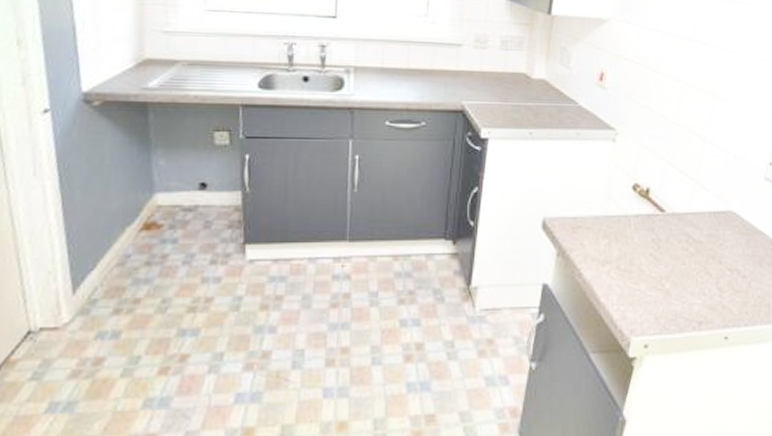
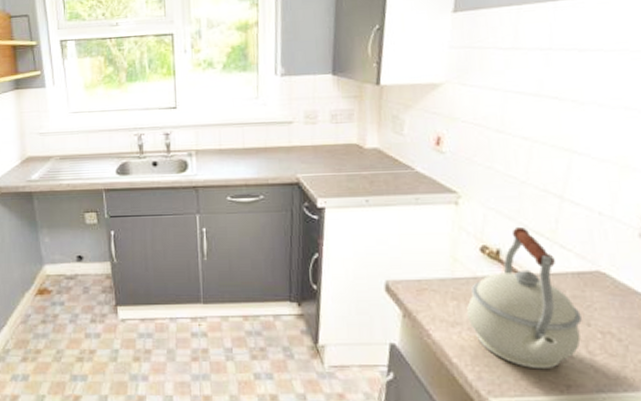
kettle: none [617,165,715,307] -> present [467,226,582,370]

